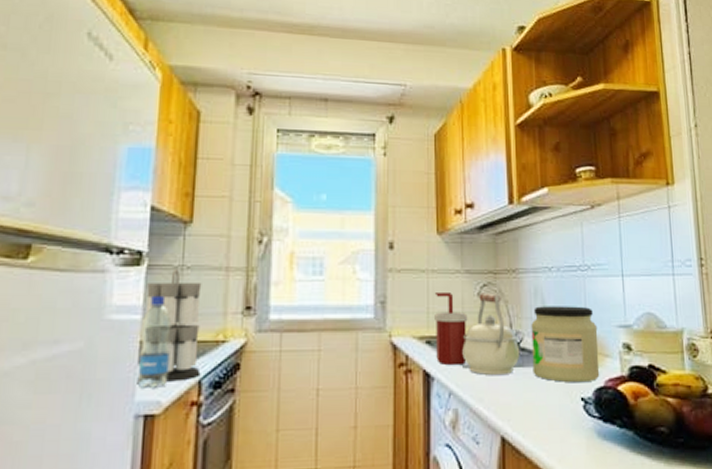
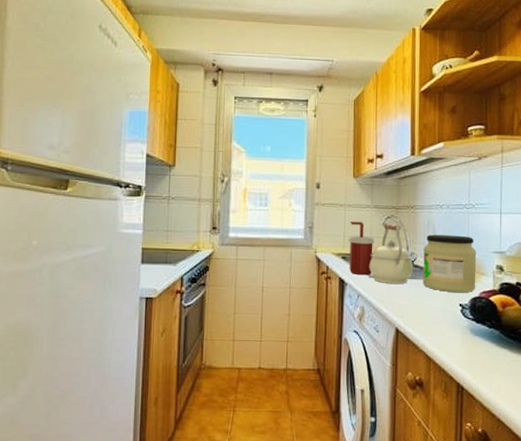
bottle: present [137,295,172,390] -> none [141,217,162,281]
spice rack: present [146,268,202,382] -> none [145,198,183,277]

